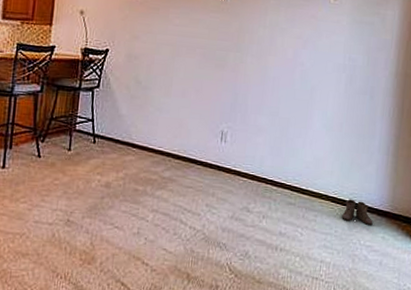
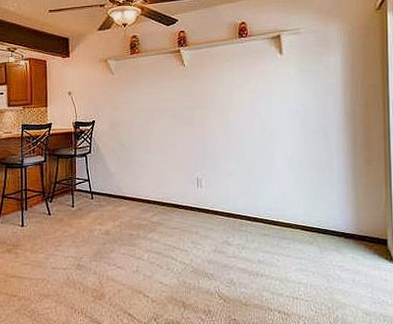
boots: present [342,199,373,226] -> none [312,226,342,248]

